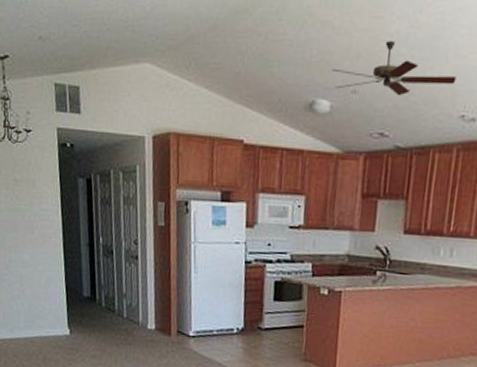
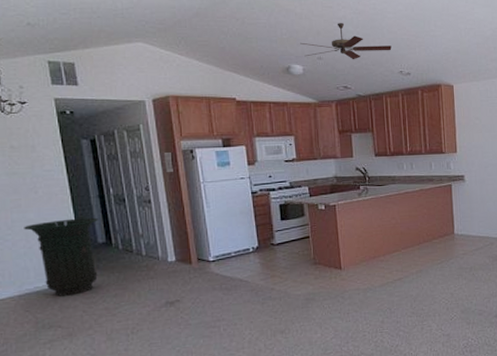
trash can: none [19,265,86,348] -> present [24,217,98,297]

